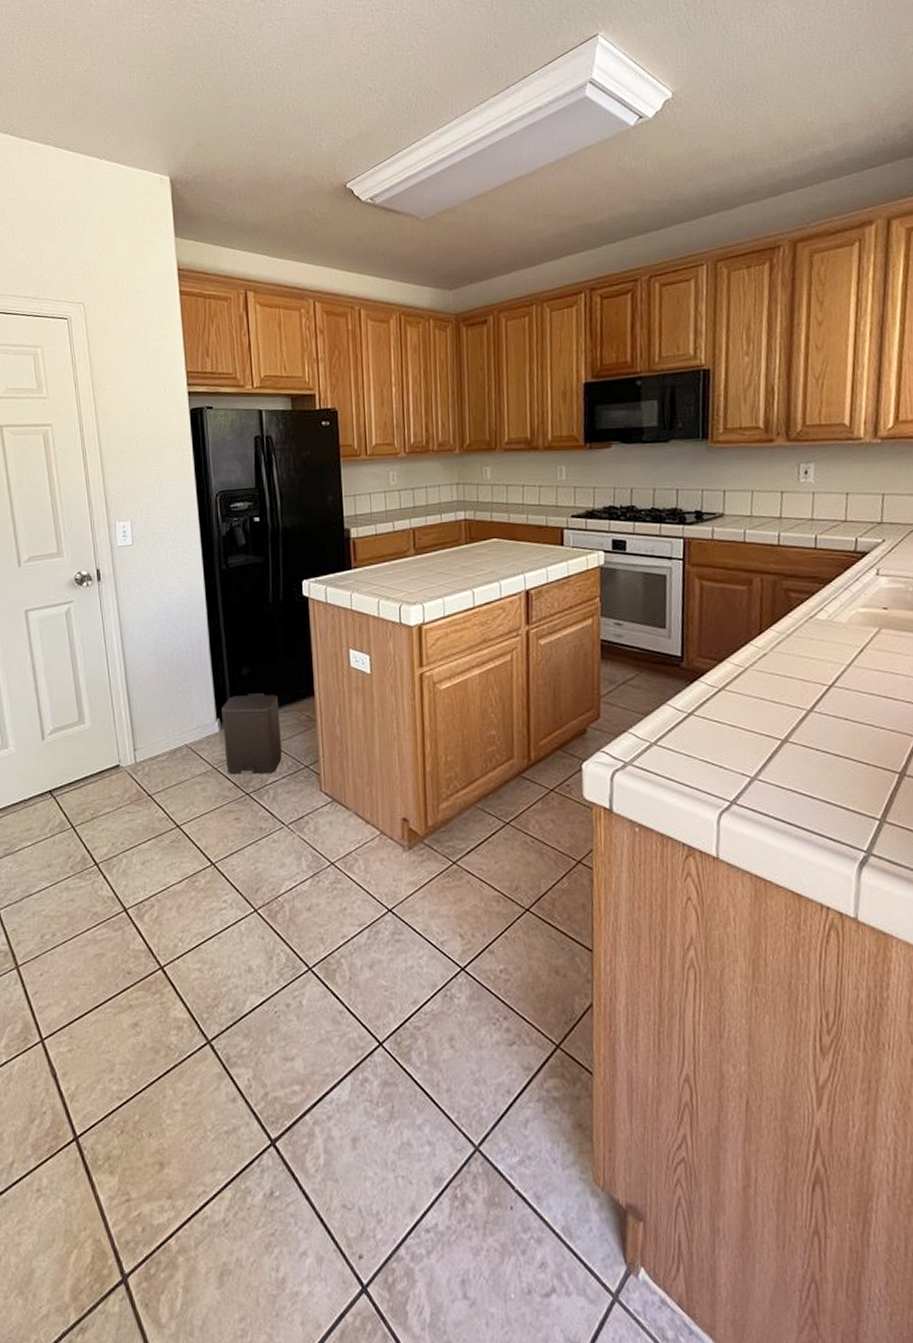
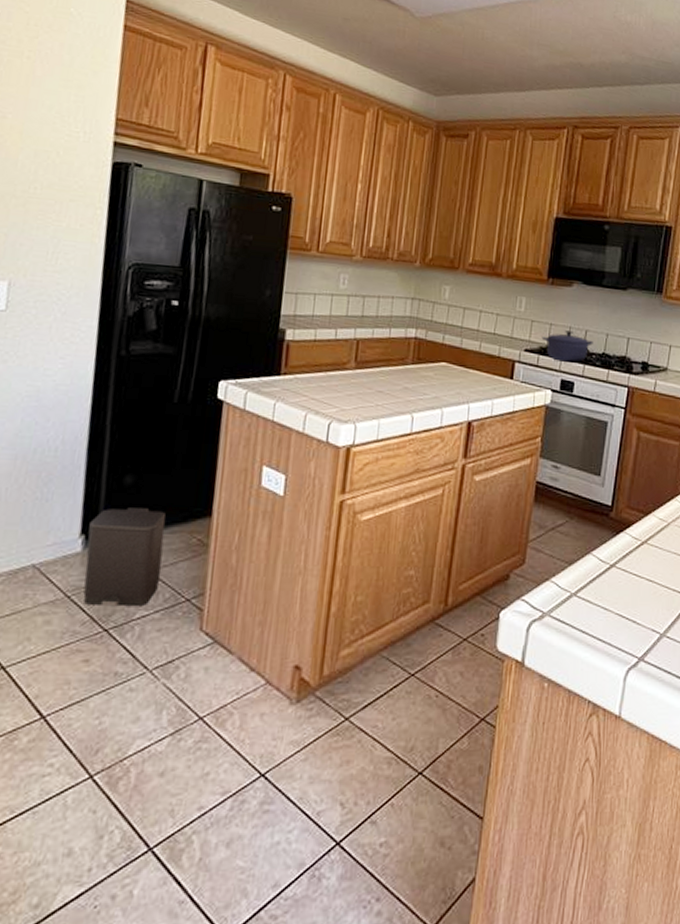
cooking pot: none [586,491,640,522] -> present [541,330,593,363]

